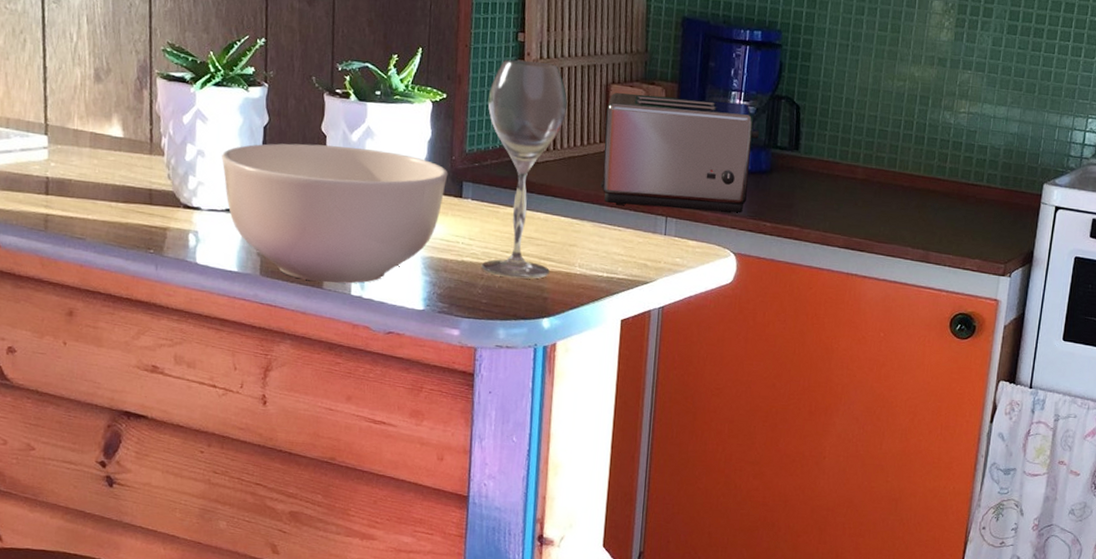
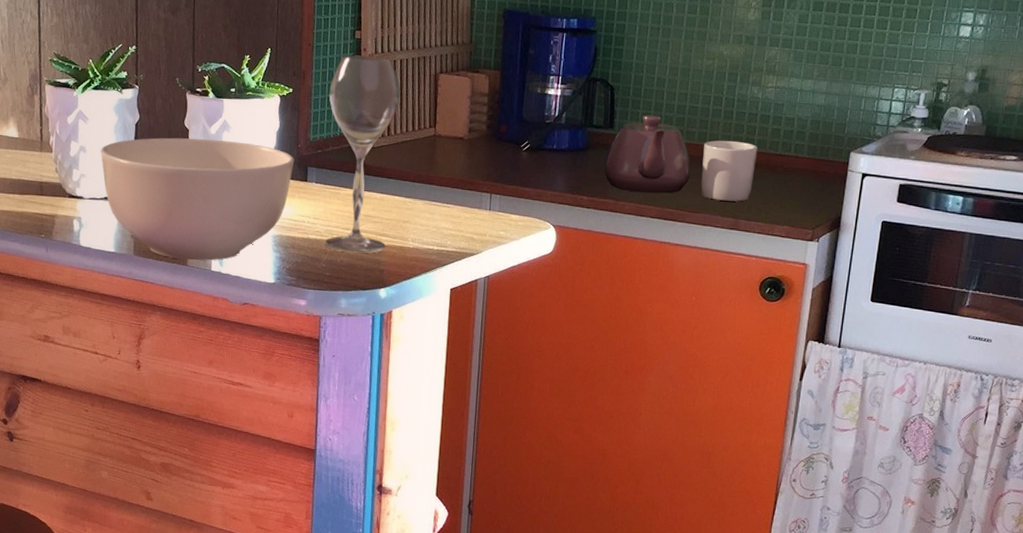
toaster: present [600,92,759,214] -> none [430,81,576,189]
teapot: none [788,137,880,222] -> present [604,114,691,194]
mug: none [890,167,950,233] -> present [700,140,758,202]

